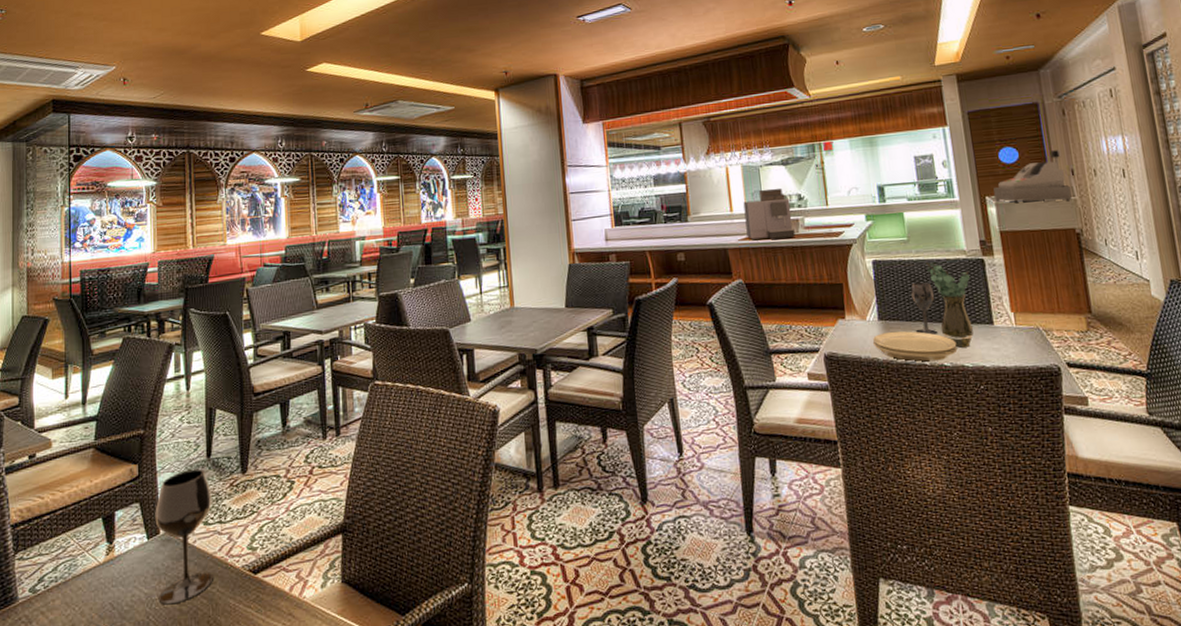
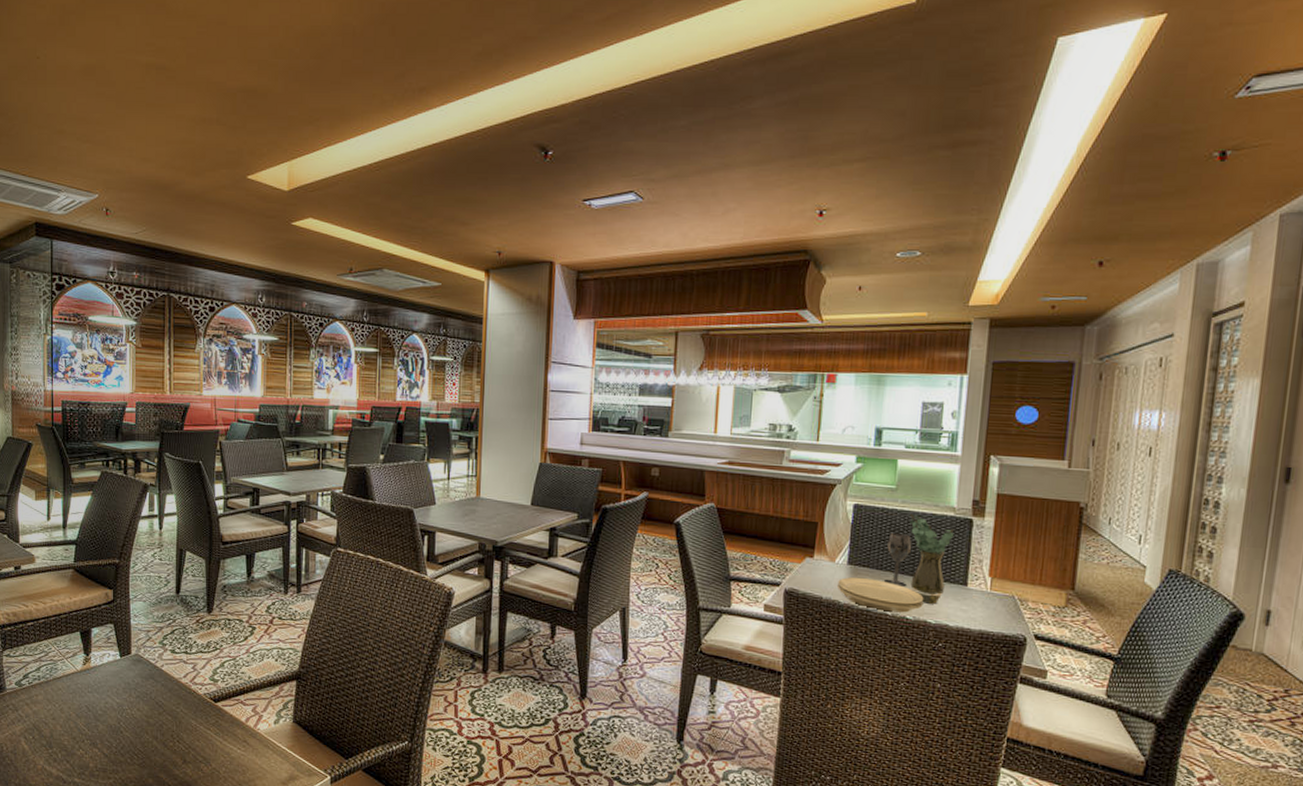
wineglass: present [155,469,213,605] -> none [127,602,179,716]
coffee machine: present [743,188,795,241] -> none [727,414,779,470]
cash register: present [993,150,1072,204] -> none [999,416,1088,473]

